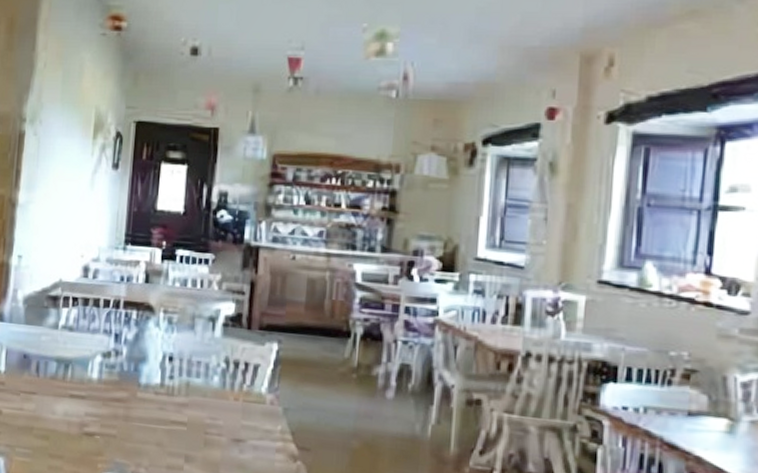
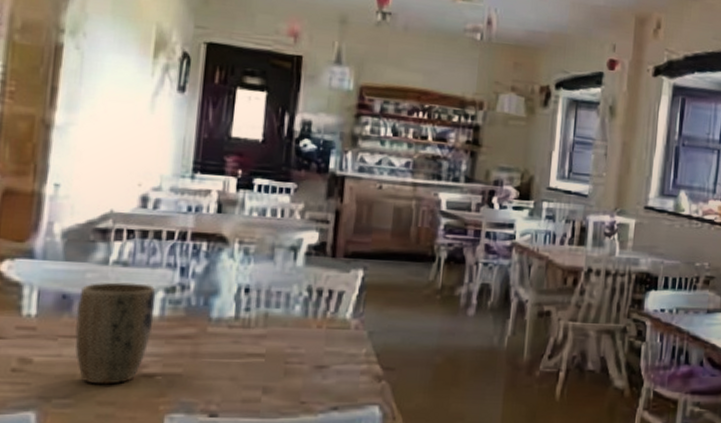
plant pot: none [33,345,95,439] -> present [75,282,156,385]

